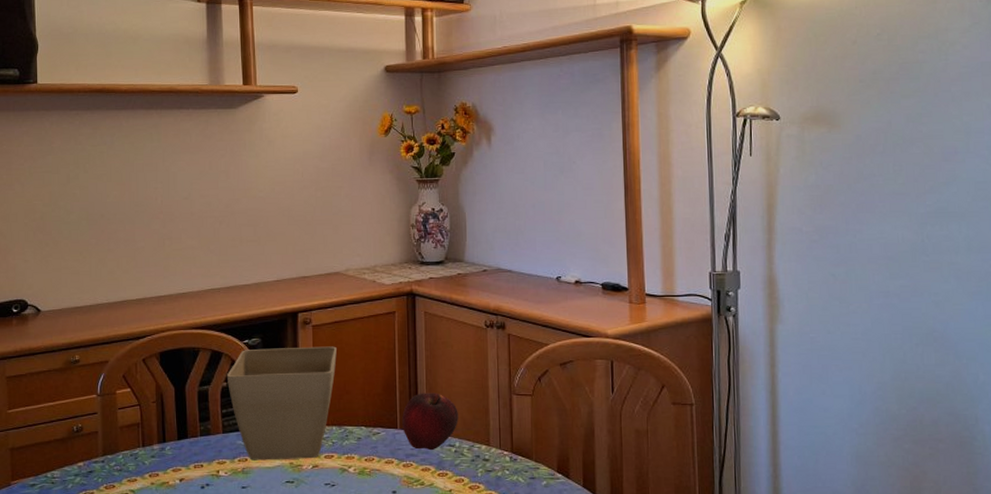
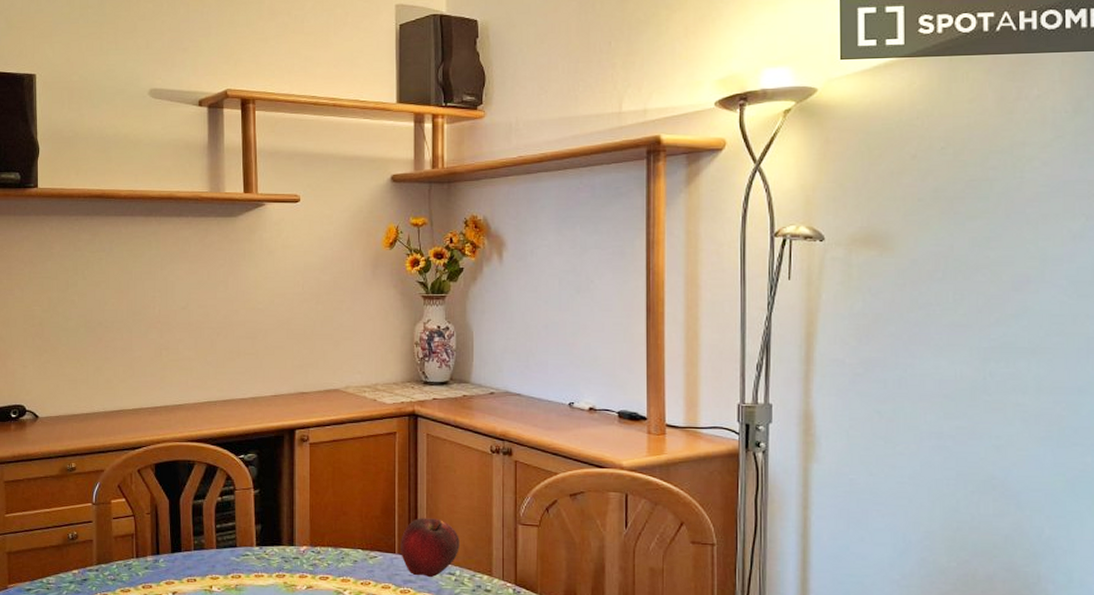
flower pot: present [226,346,337,461] -> none [221,464,334,579]

